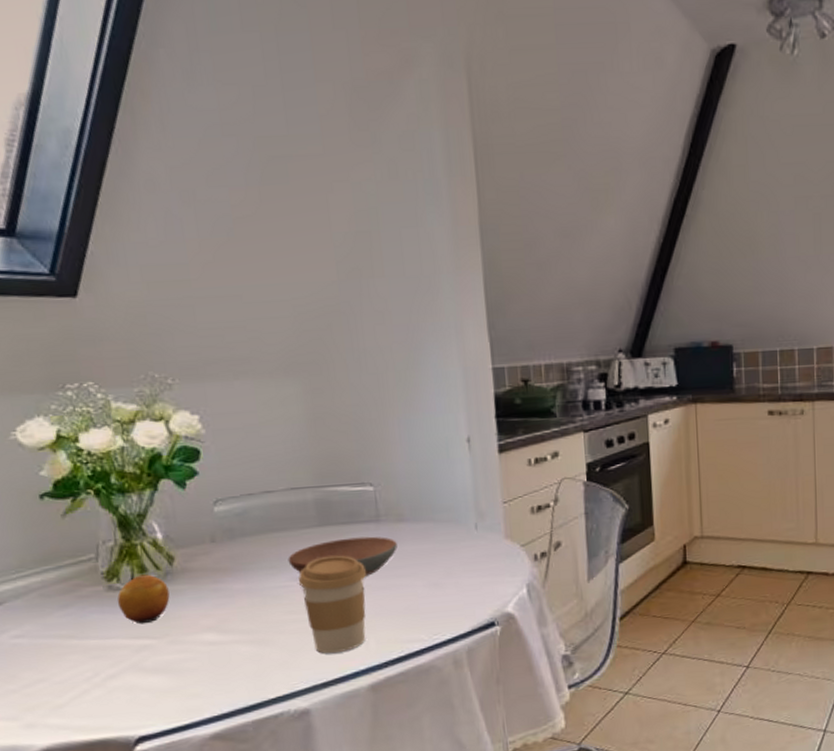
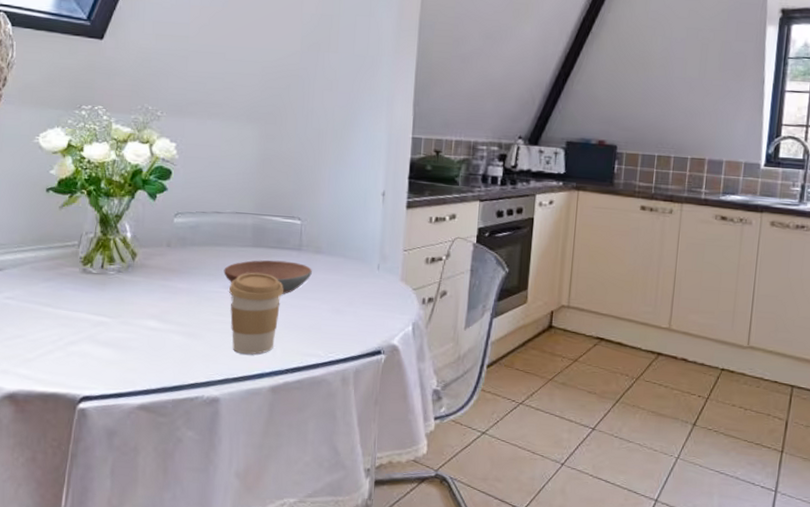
fruit: present [117,574,170,624] -> none [87,264,128,304]

